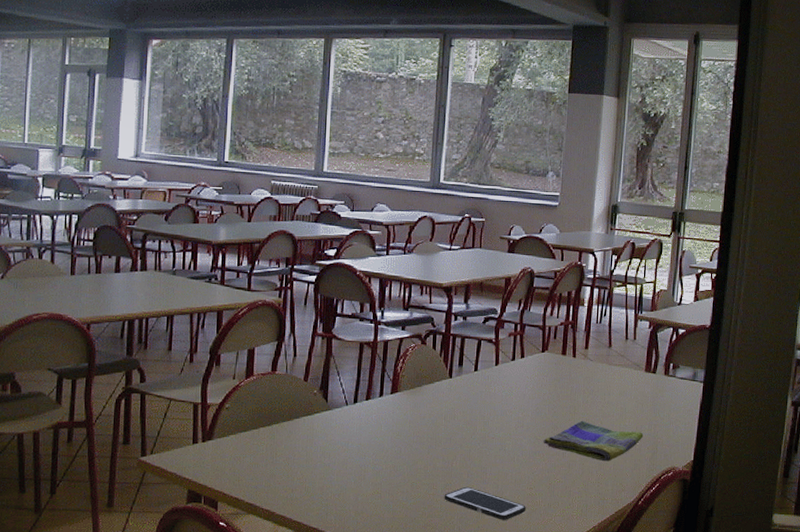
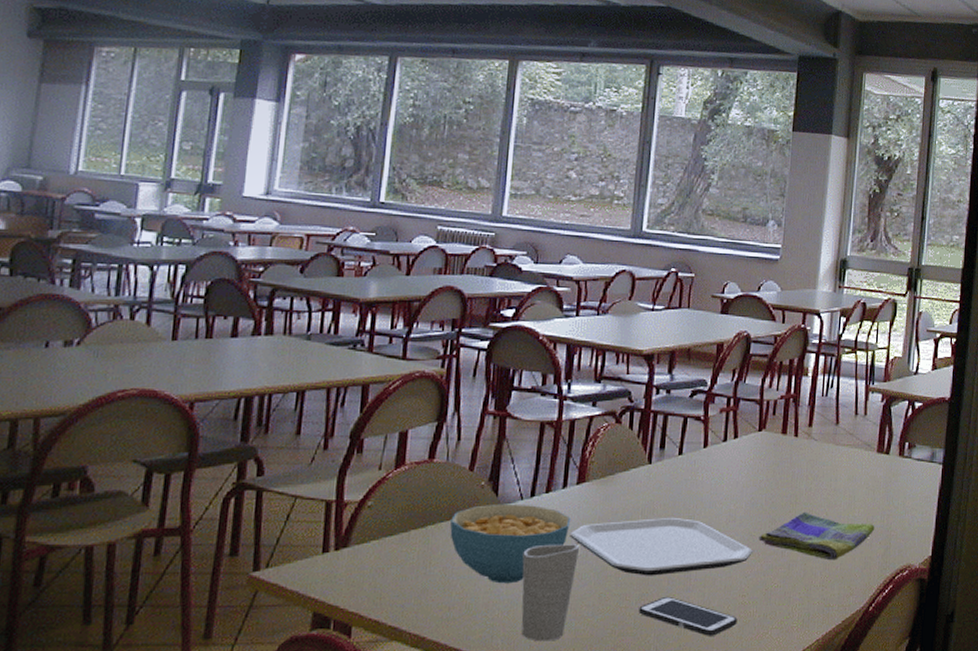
cereal bowl: none [291,408,387,472] -> present [450,503,571,584]
cup: none [349,442,395,519] -> present [521,544,580,642]
plate: none [386,422,538,470] -> present [570,517,752,576]

